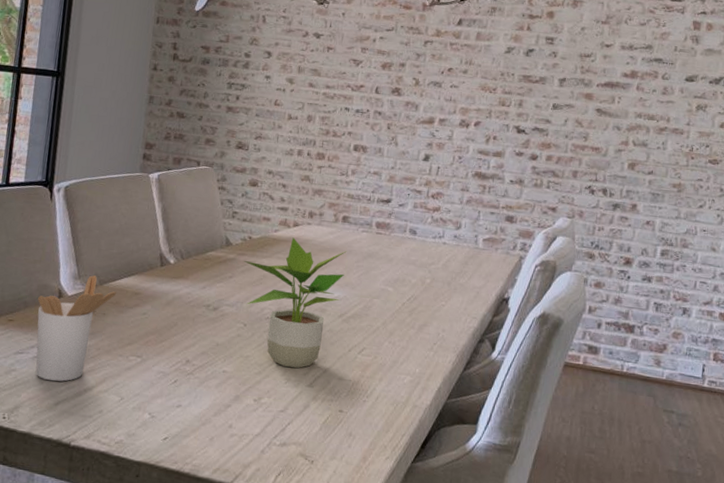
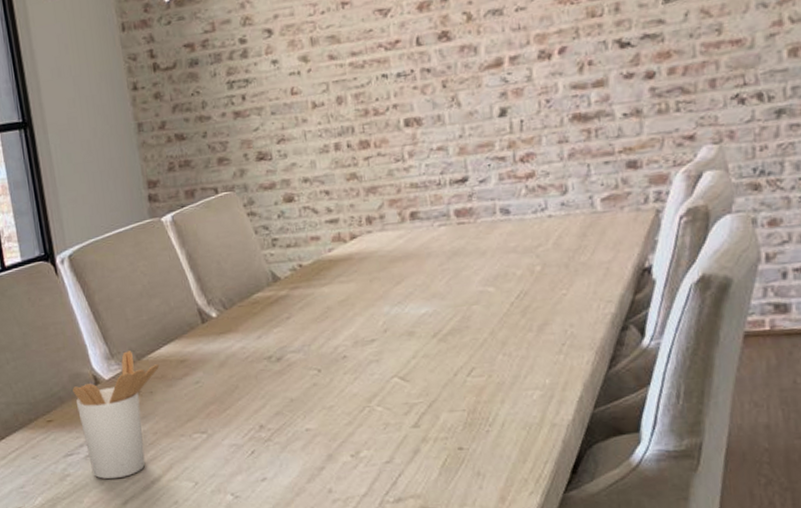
potted plant: present [243,237,347,368] -> none [299,253,429,410]

